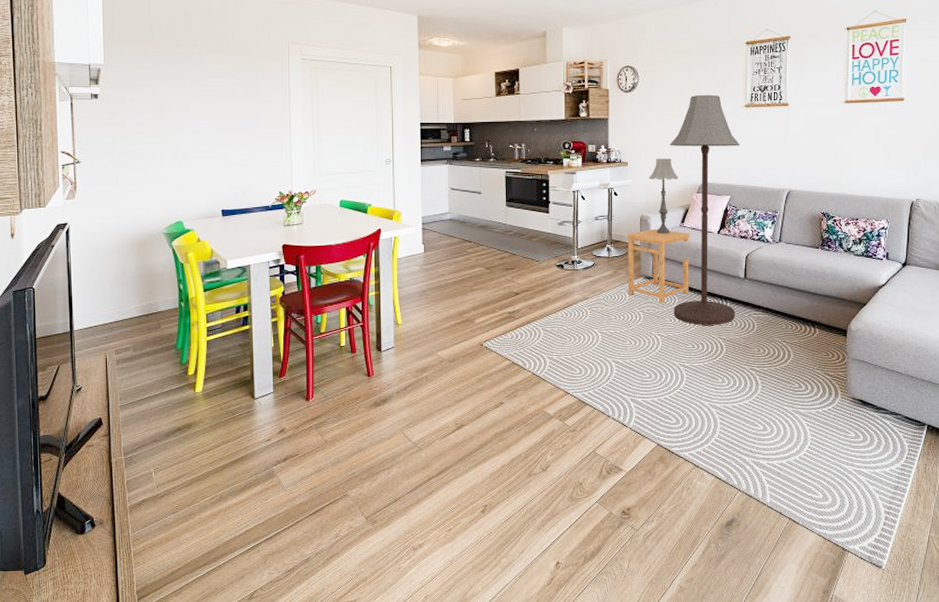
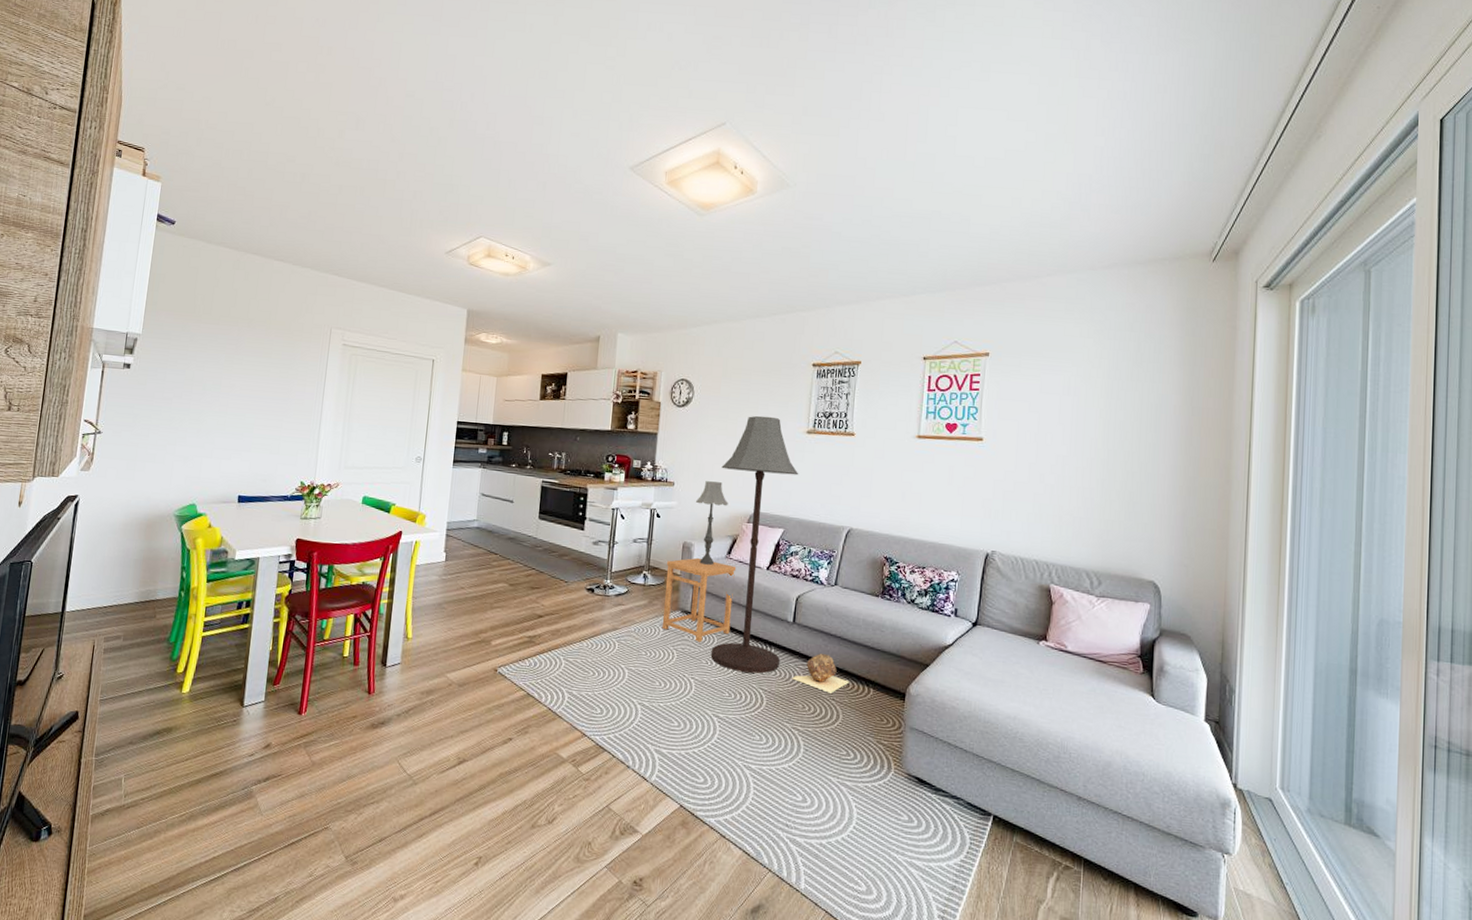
rock: none [747,303,797,336] -> present [792,654,849,693]

